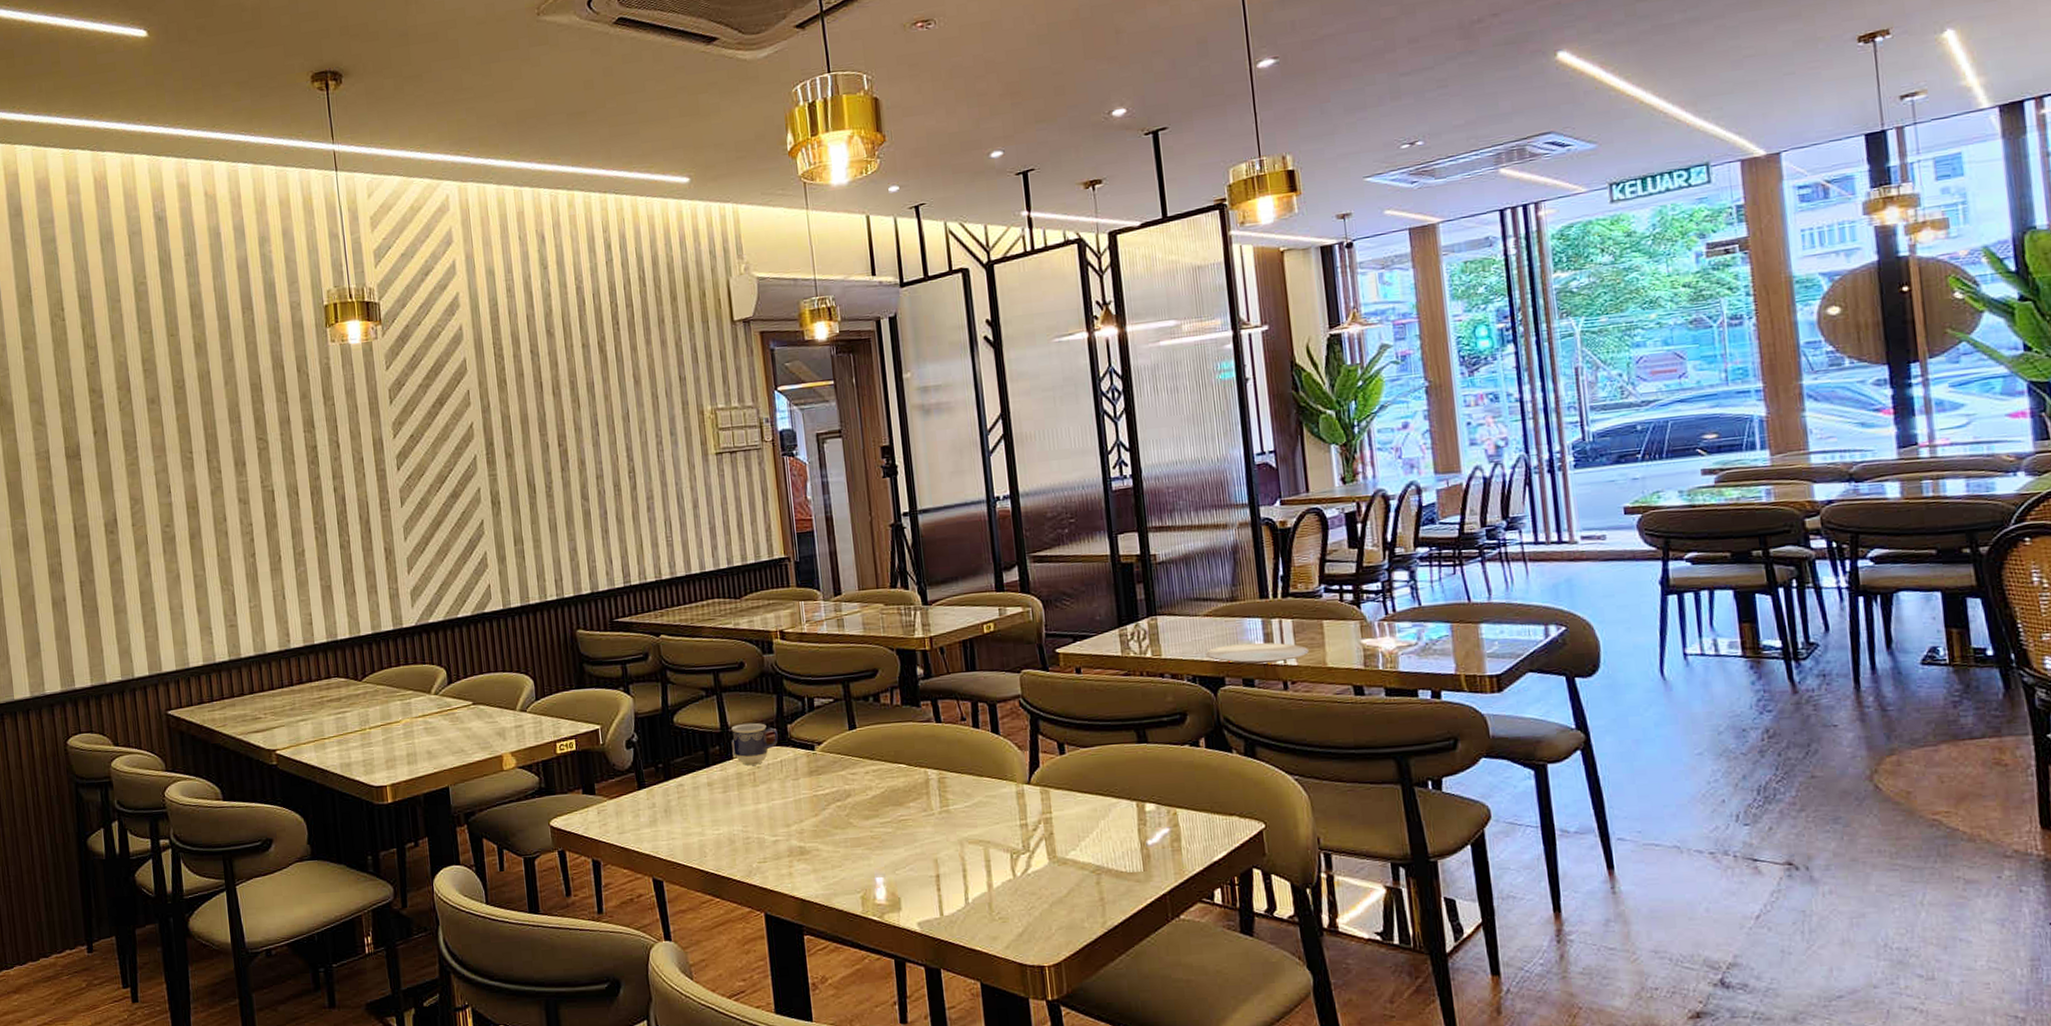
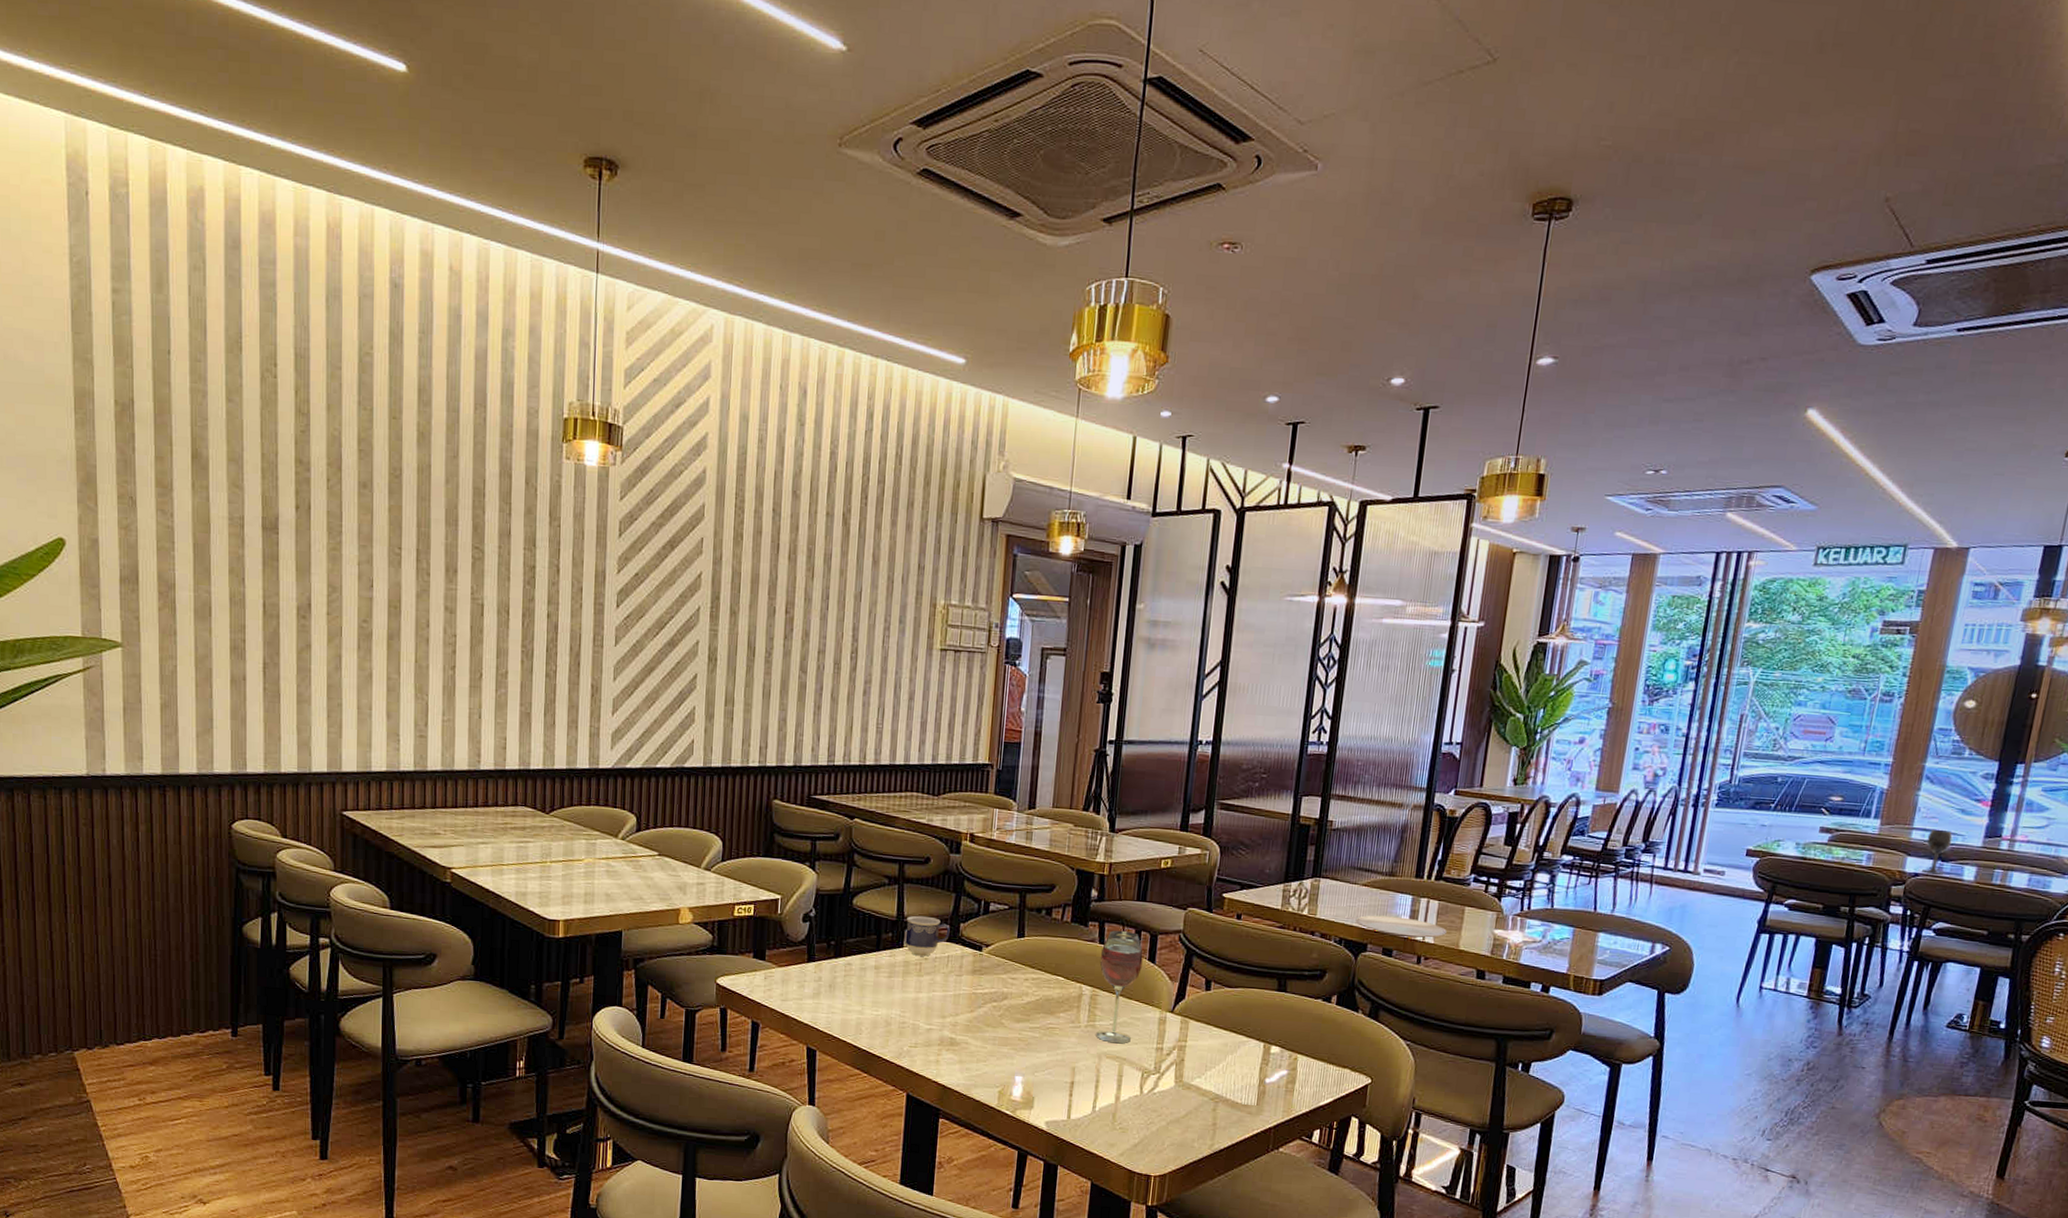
wineglass: none [939,705,991,827] -> present [1096,930,1143,1044]
wine glass: none [1830,448,1861,498] -> present [1922,829,1953,875]

